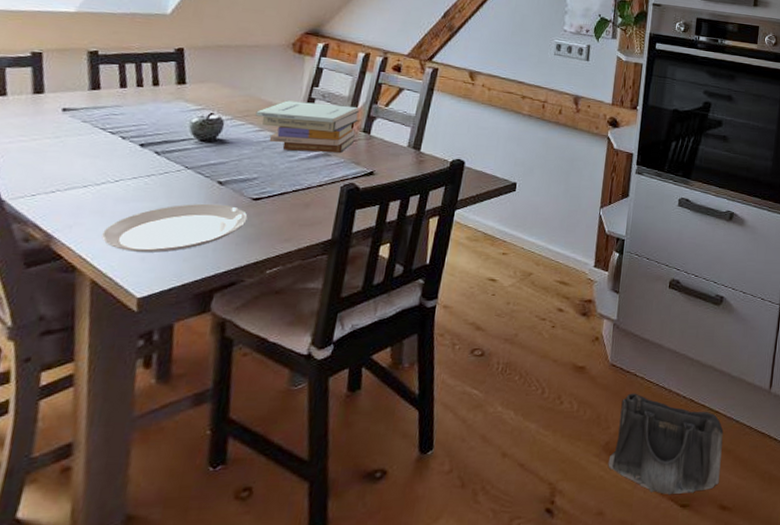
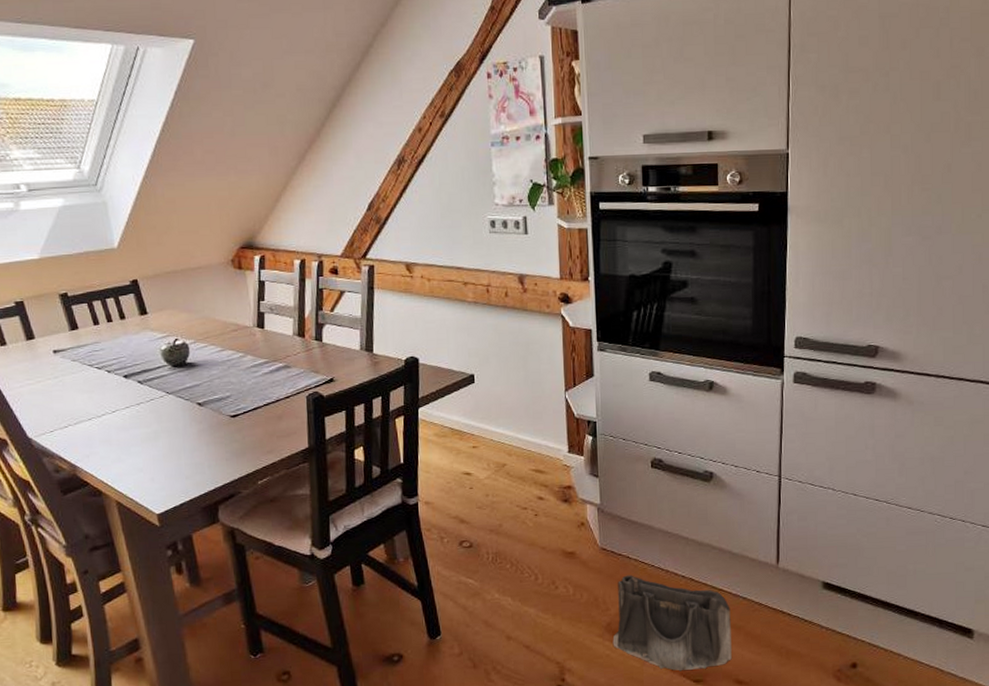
plate: present [101,203,248,253] -> none [114,424,231,474]
books: present [255,100,360,153] -> none [214,315,310,367]

